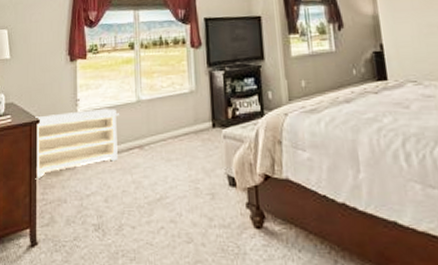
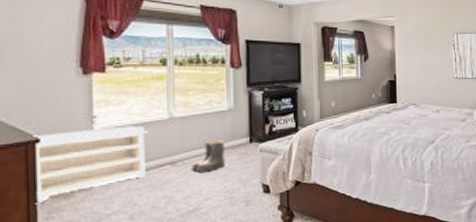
boots: none [156,125,190,158] -> present [190,140,226,172]

